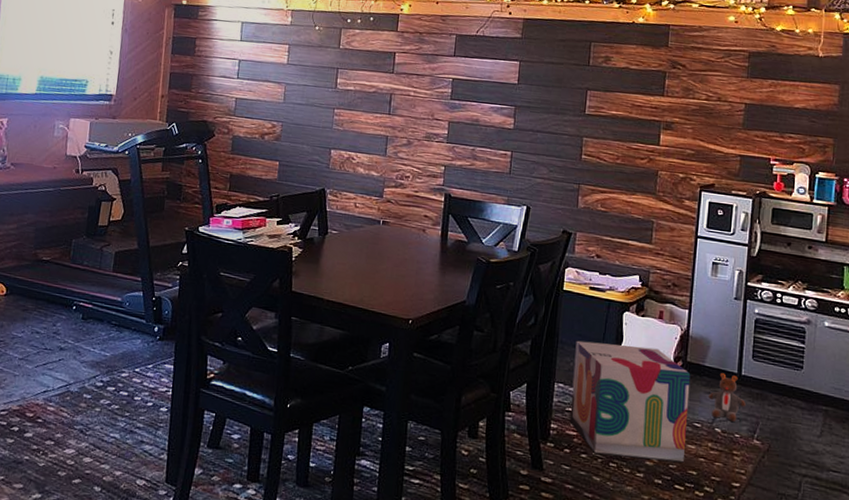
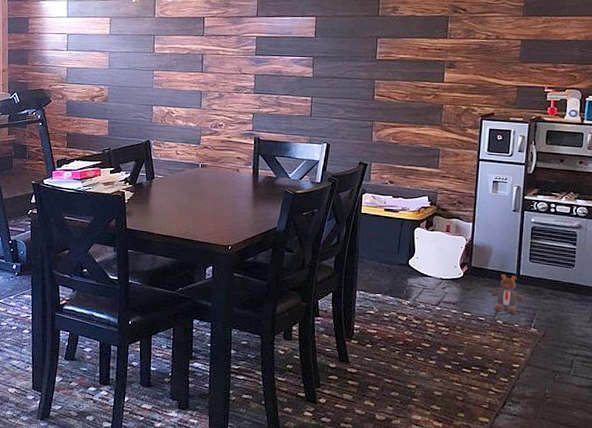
letter cube: present [569,340,691,463] -> none [370,254,475,350]

